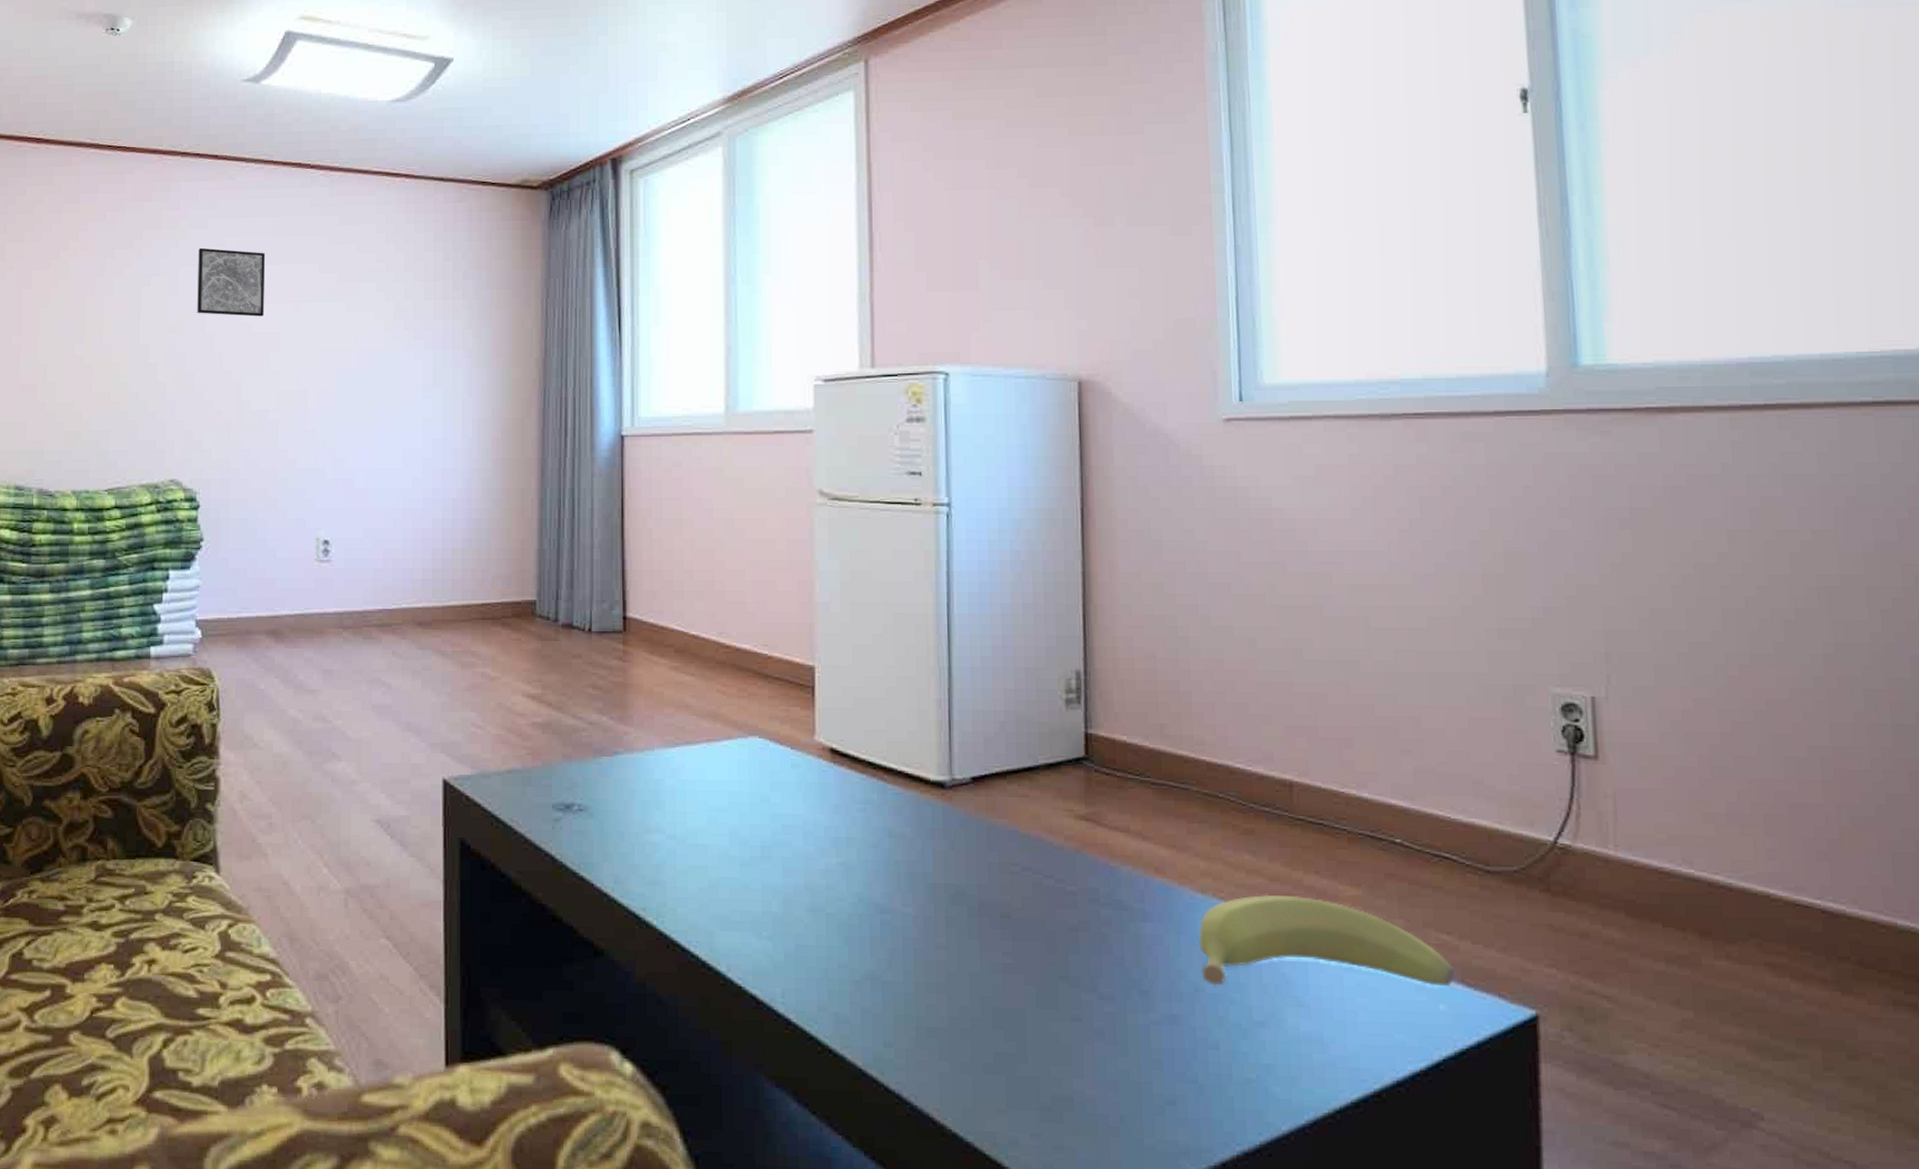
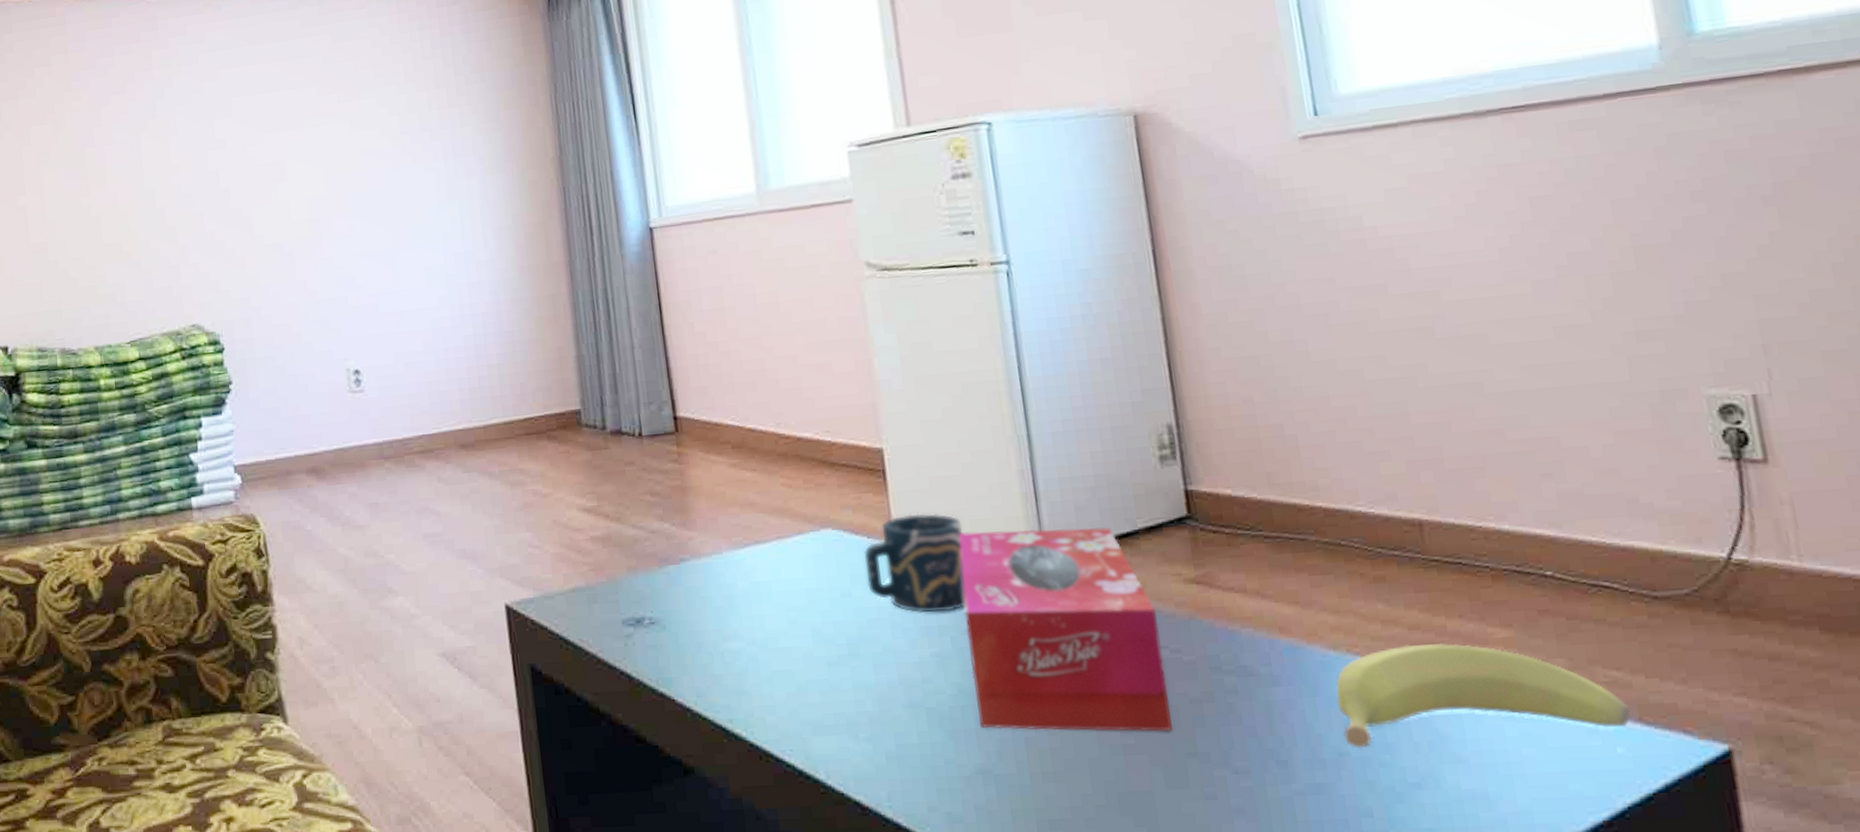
wall art: present [197,247,265,317] -> none [193,81,267,152]
cup: none [785,730,880,825] -> present [863,513,966,613]
tissue box: none [872,752,1050,956] -> present [958,527,1173,732]

